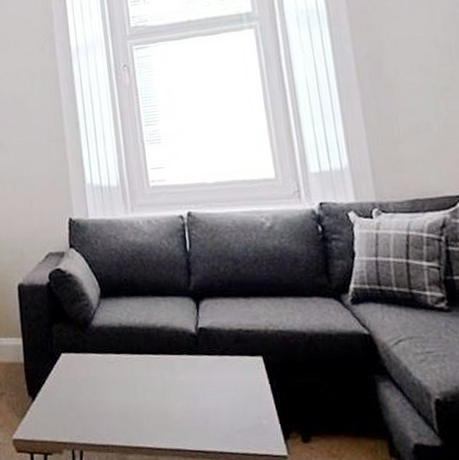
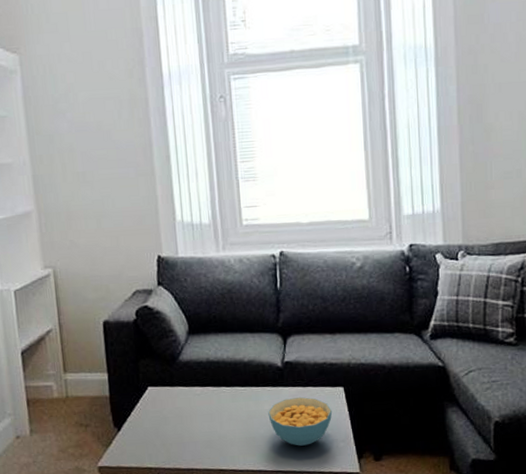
cereal bowl: none [184,366,253,423] -> present [268,396,333,446]

